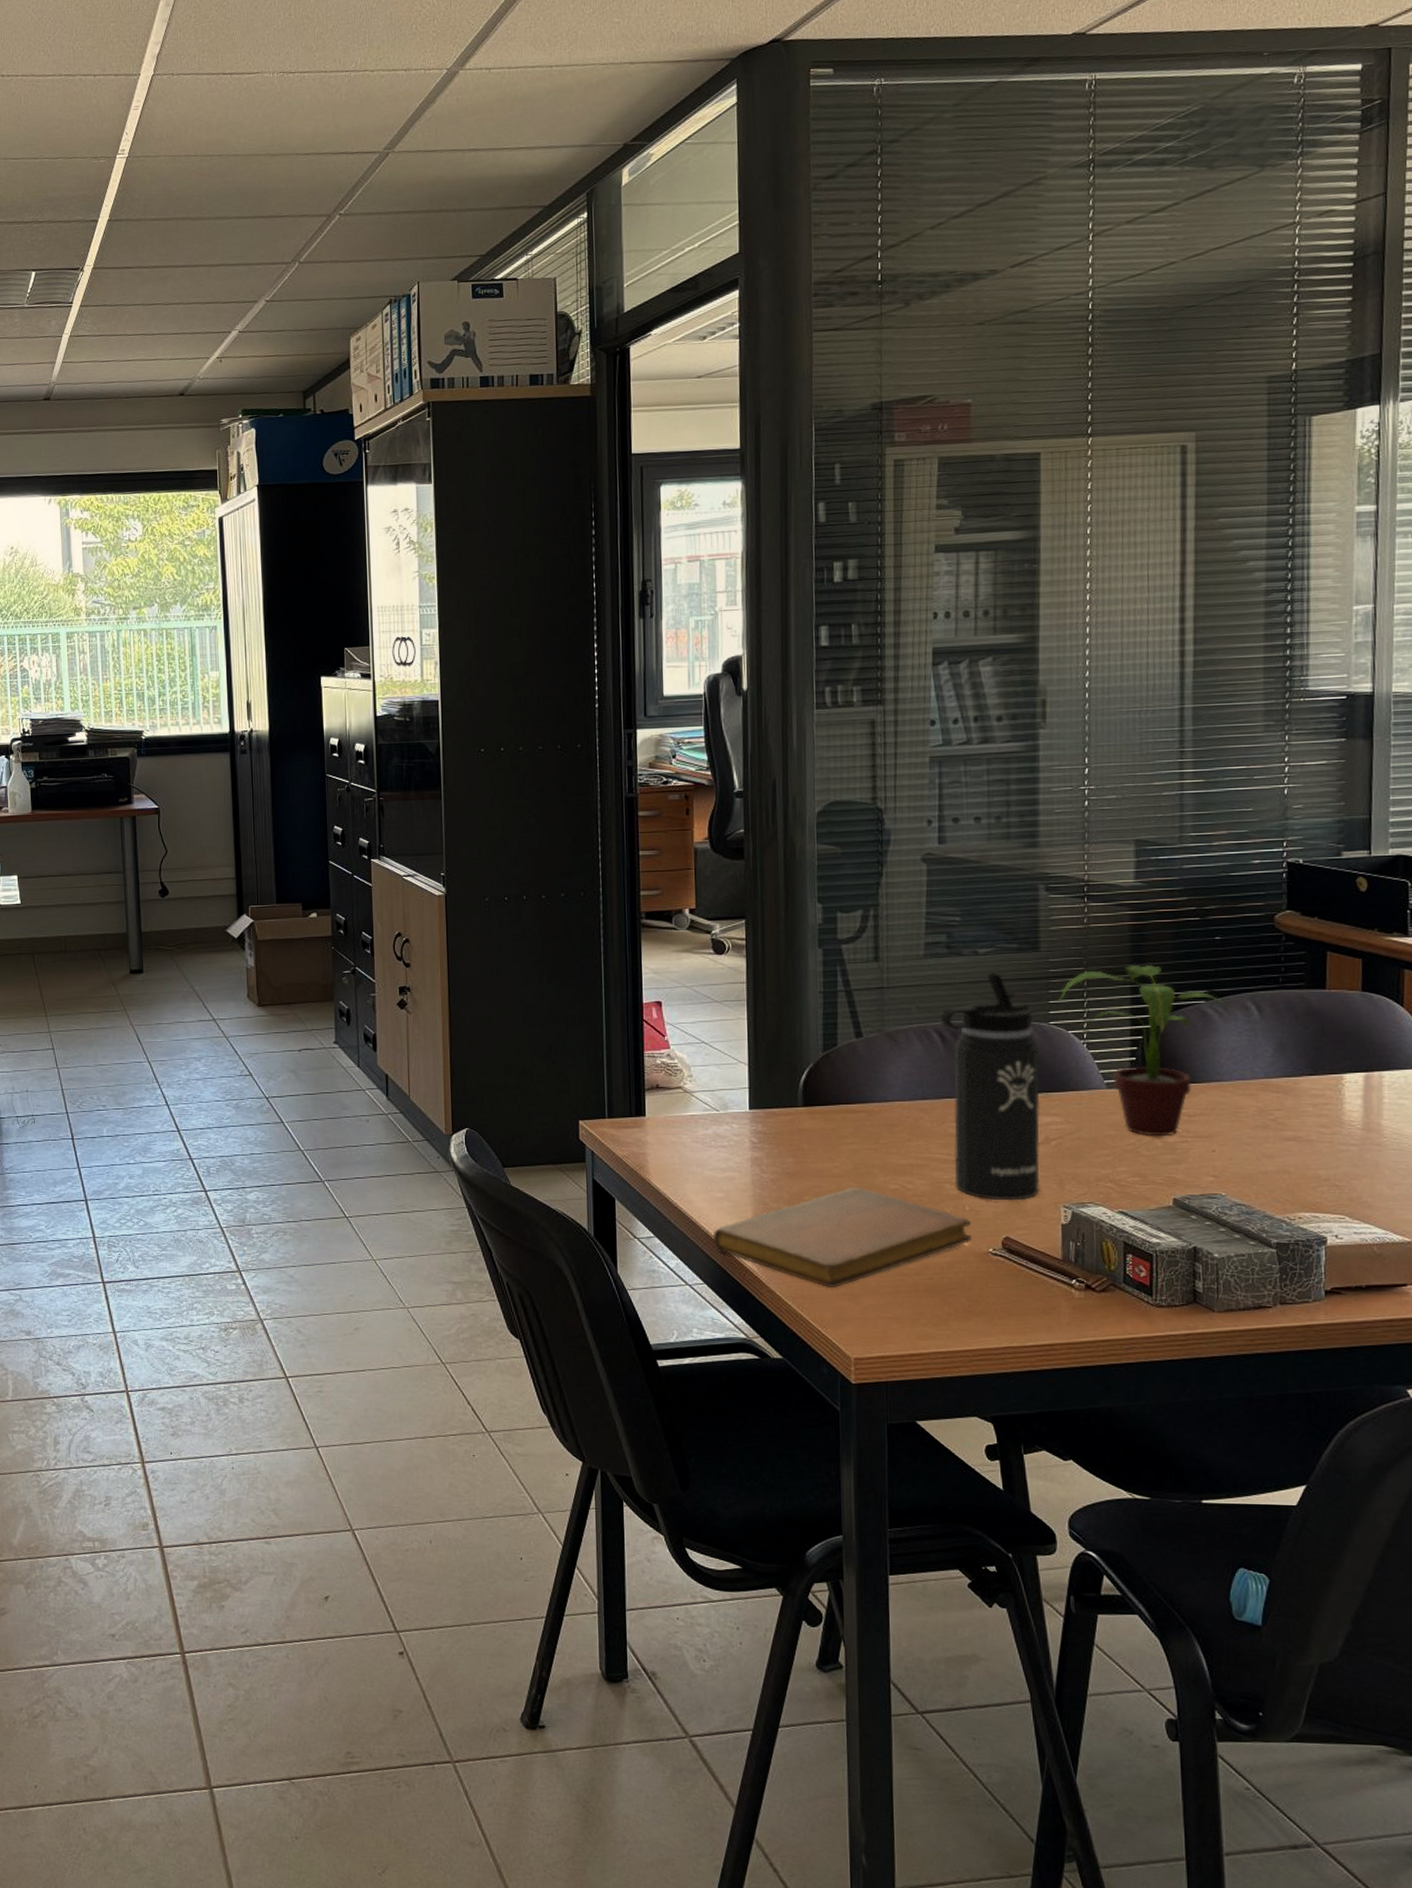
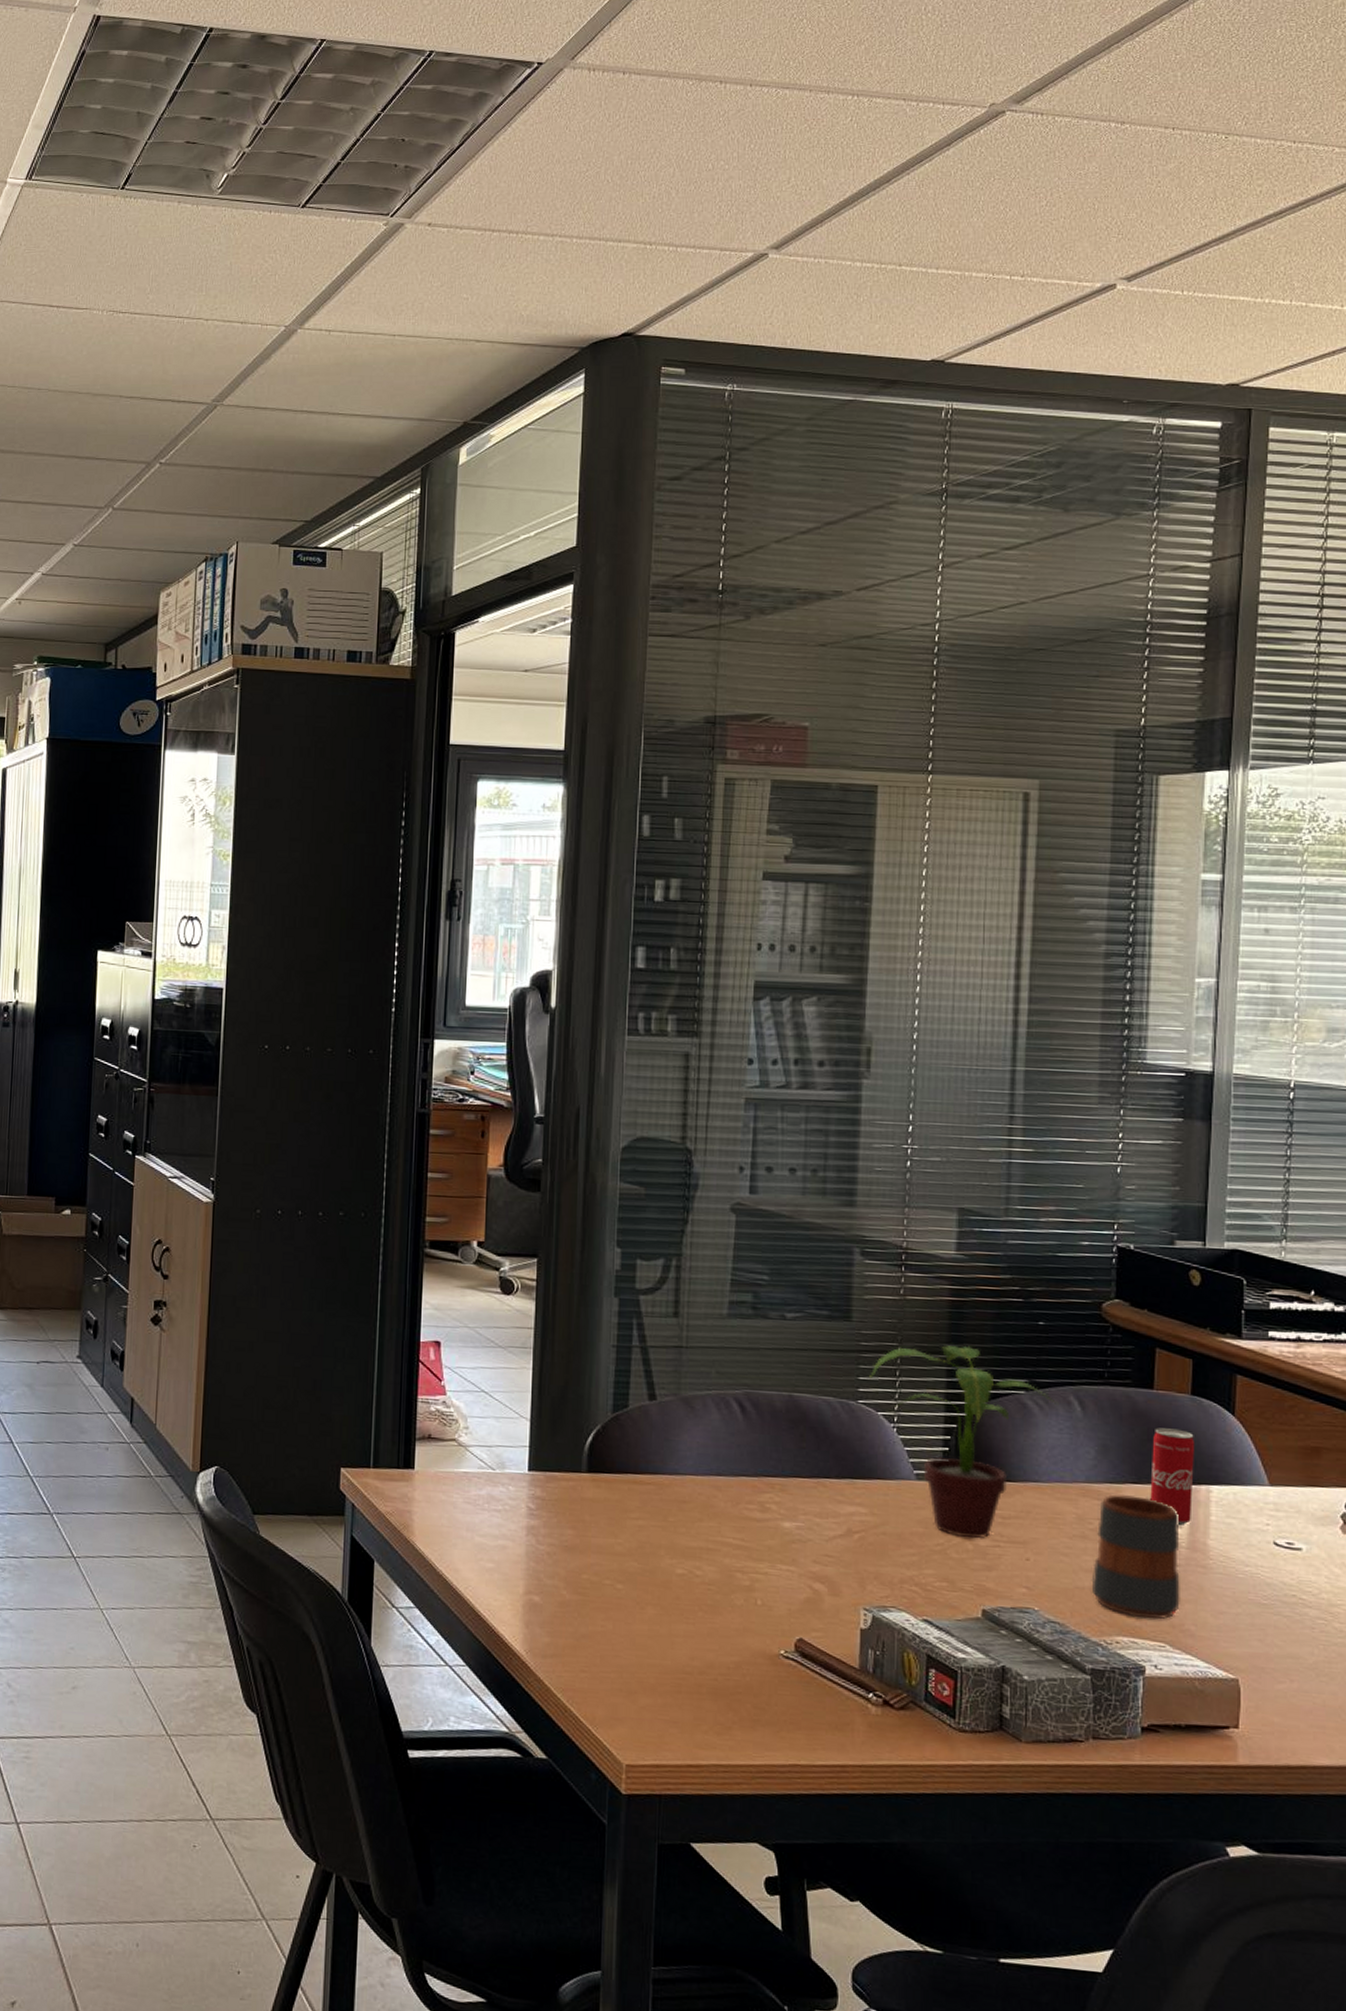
notebook: present [712,1186,972,1289] -> none [478,1567,762,1683]
thermos bottle: present [940,972,1040,1201] -> none [741,1340,846,1599]
mug: none [1273,1086,1358,1195] -> present [1091,1494,1180,1619]
beverage can: none [1326,1023,1367,1110] -> present [1150,1428,1195,1526]

